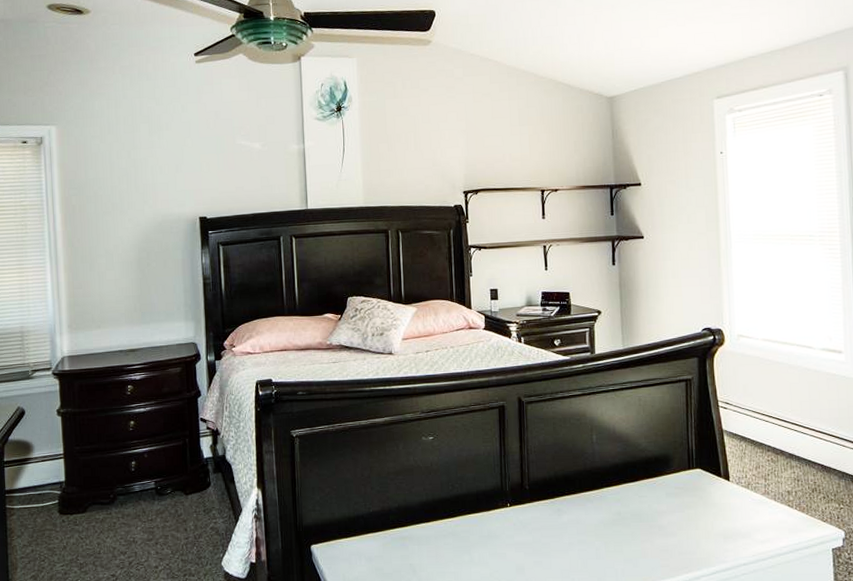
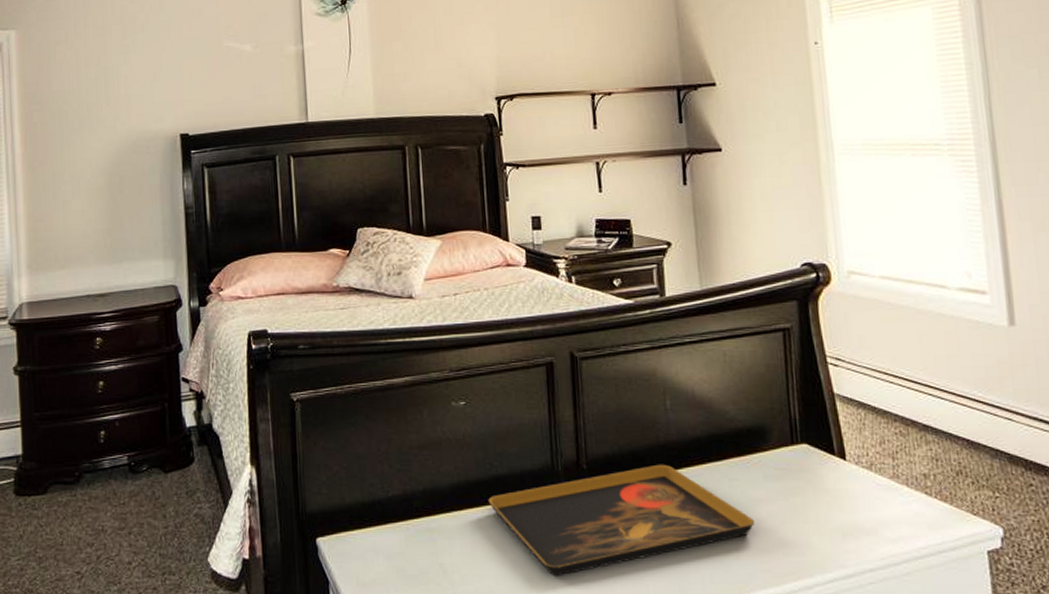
decorative tray: none [450,485,658,573] -> present [488,464,756,577]

